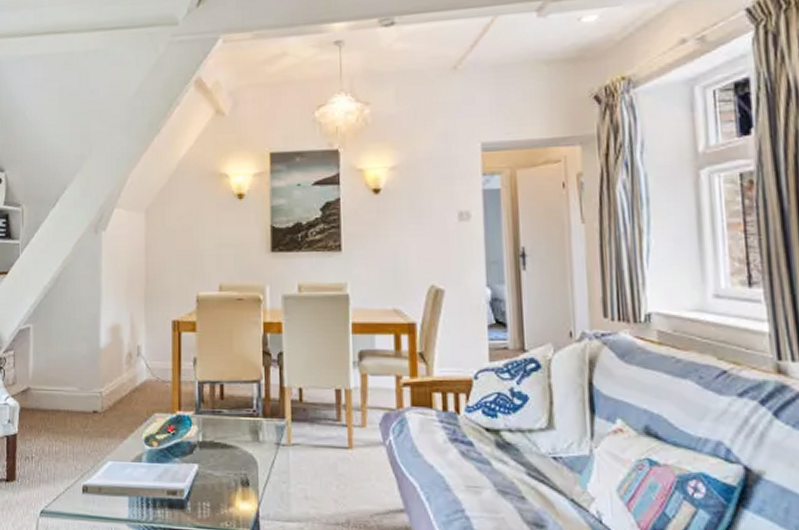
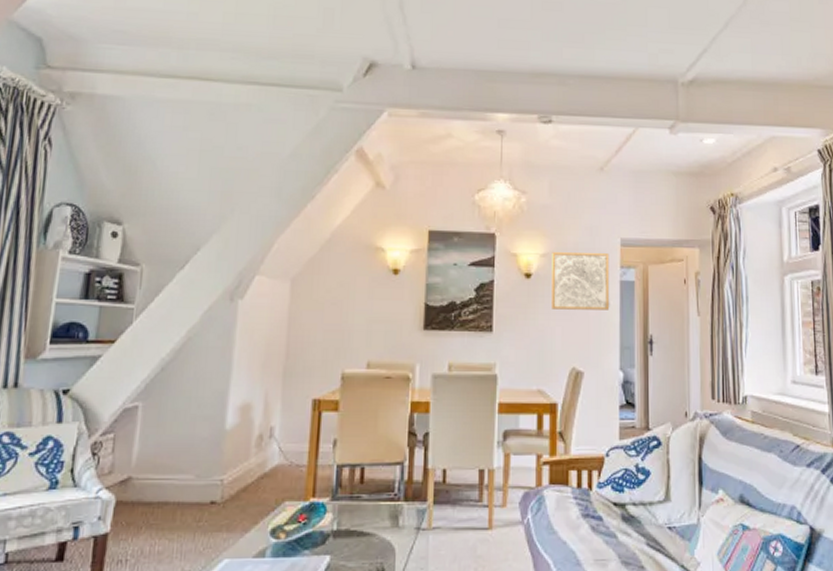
wall art: none [402,161,472,225] -> present [552,252,610,310]

